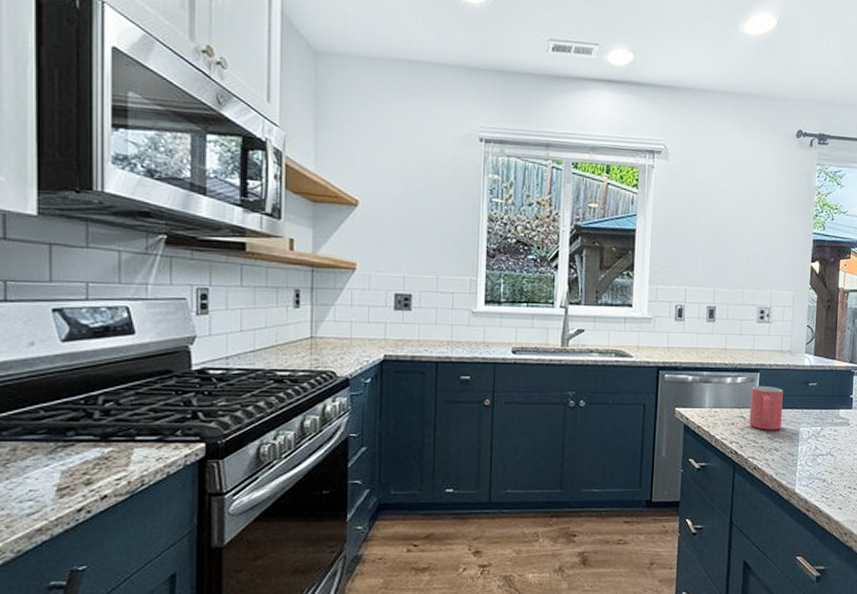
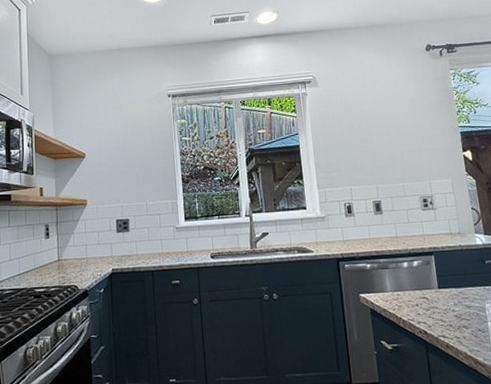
mug: present [749,385,783,430] -> none [428,266,466,309]

